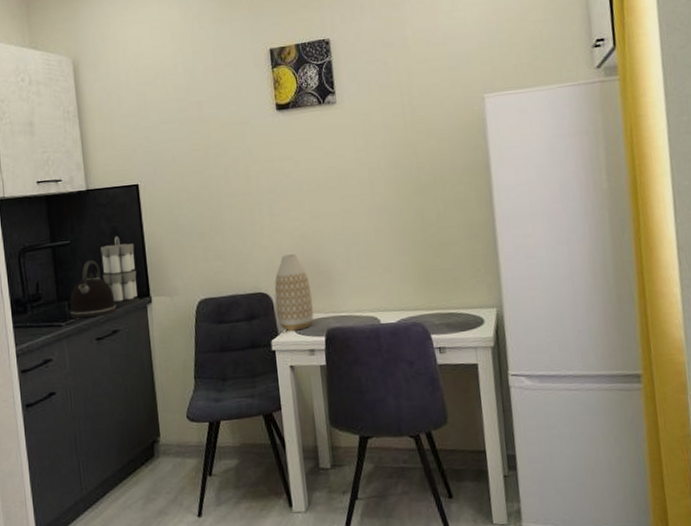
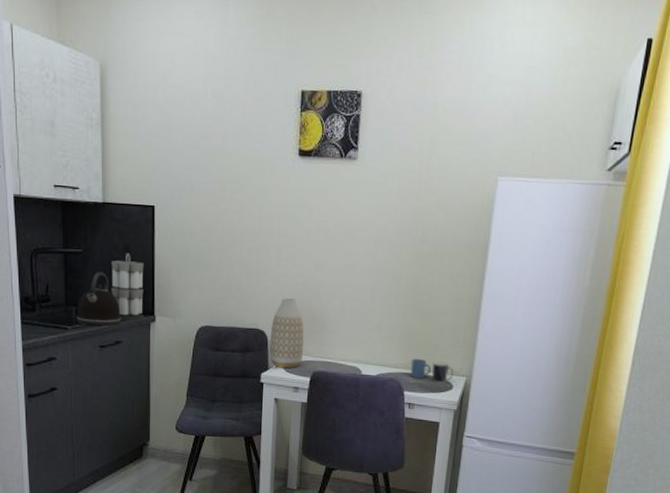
mug: none [432,296,457,319] -> present [410,359,432,379]
mug: none [456,295,482,321] -> present [432,361,454,384]

